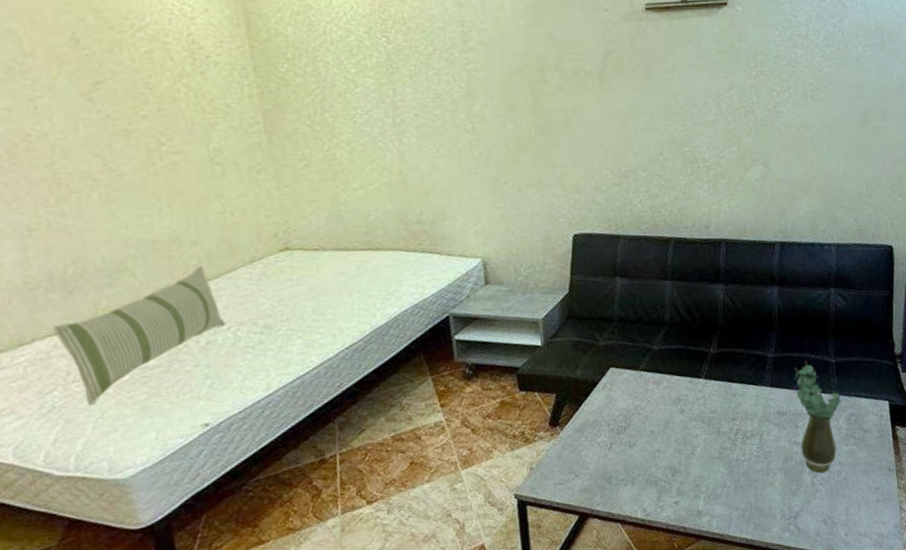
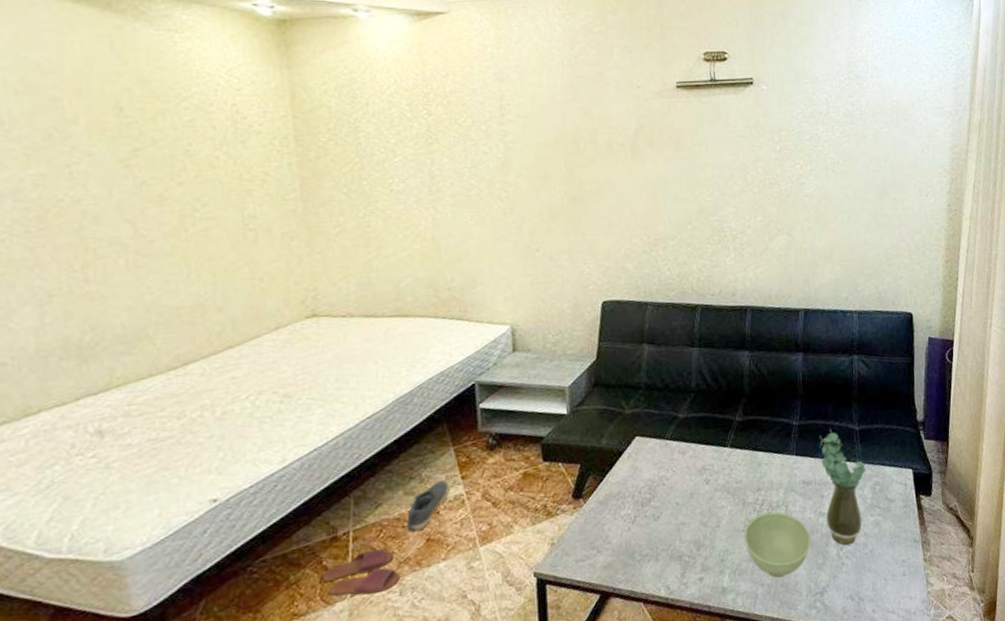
pillow: present [53,266,225,405] -> none [62,333,244,480]
slippers: none [312,470,387,513] -> present [321,548,400,596]
shoe: none [390,407,430,456] -> present [407,480,450,532]
bowl: none [718,440,786,502] -> present [744,511,812,578]

